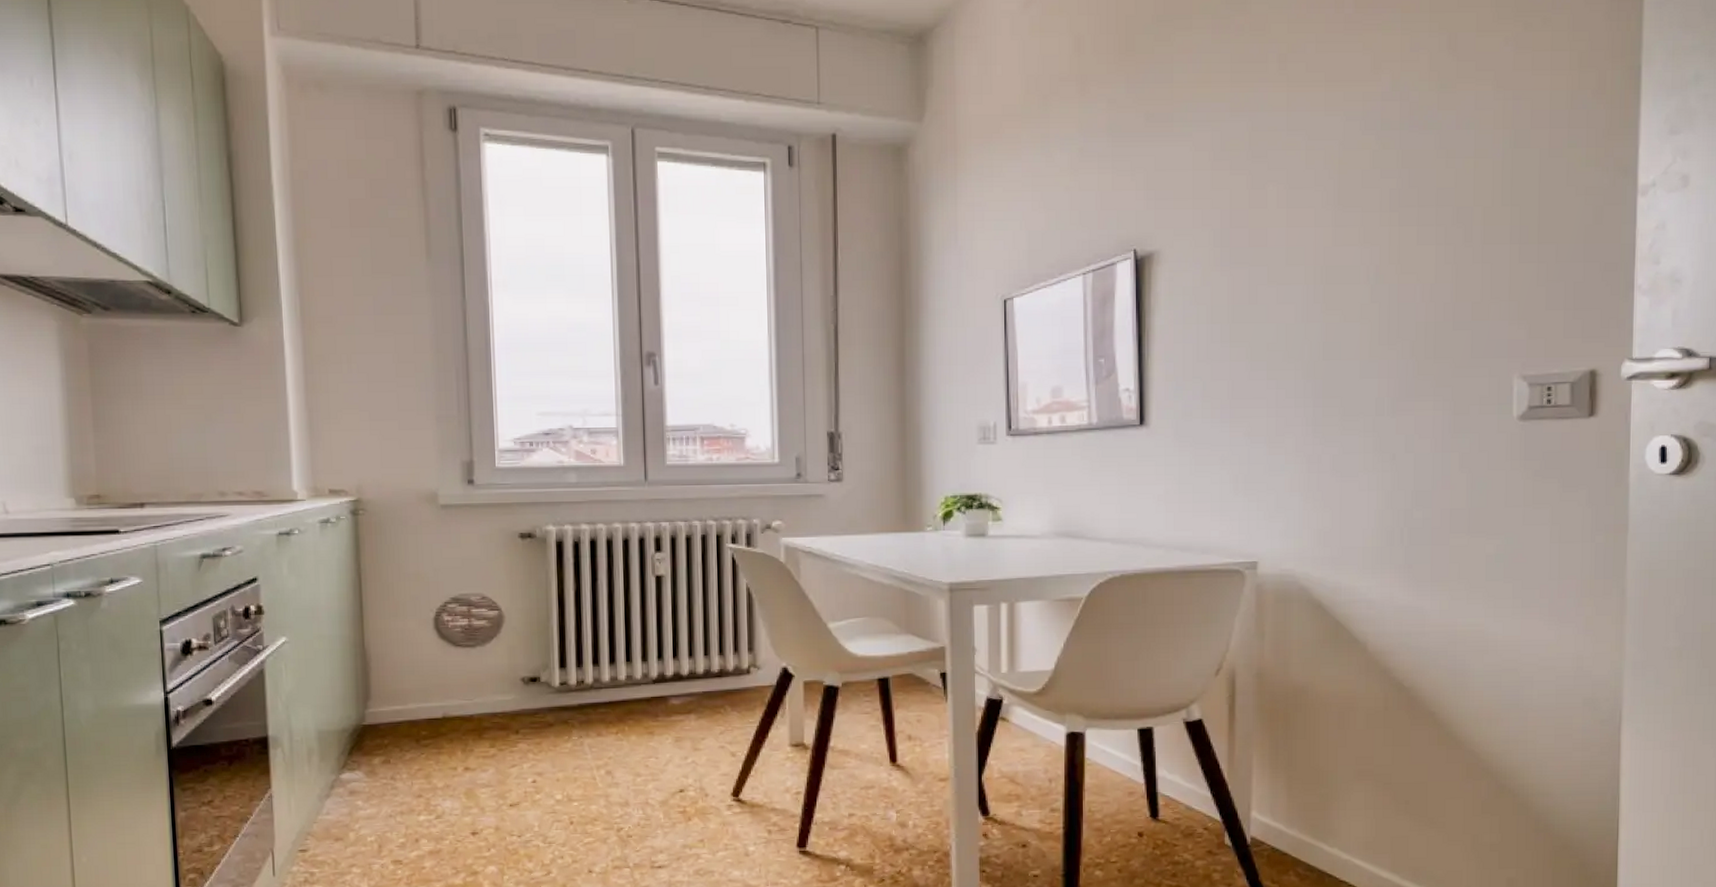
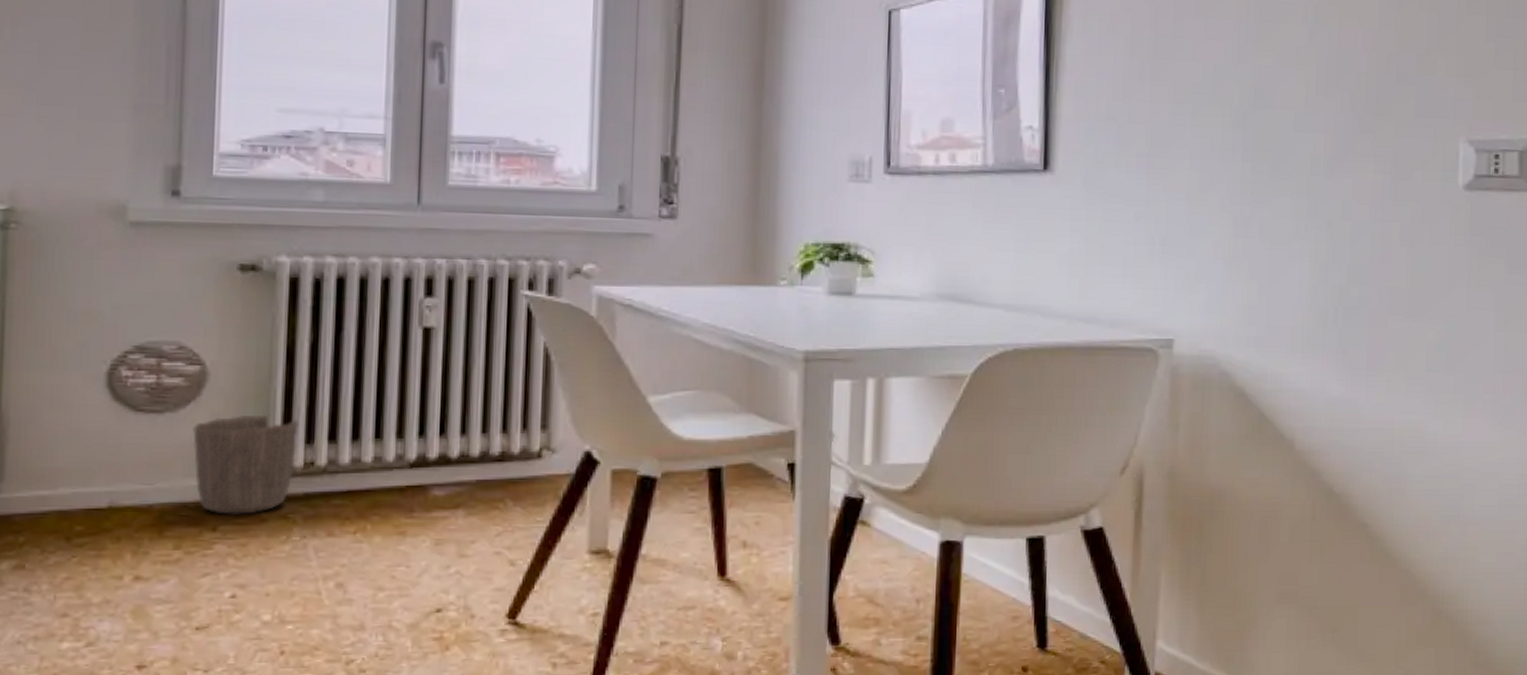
waste basket: none [497,646,571,721] -> present [192,414,299,515]

